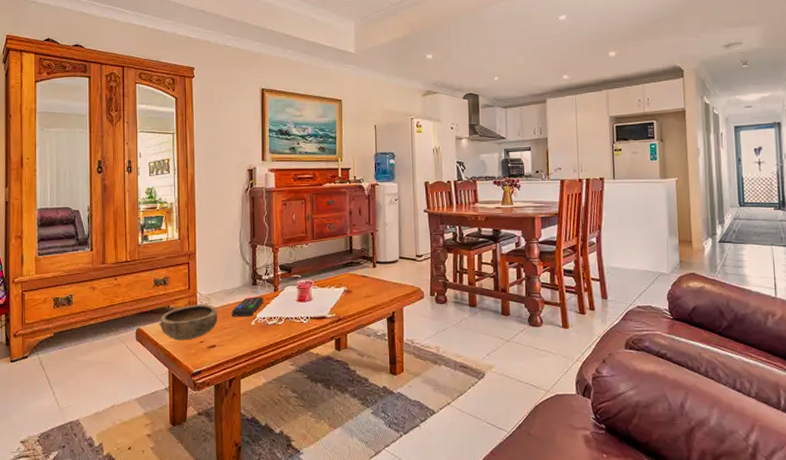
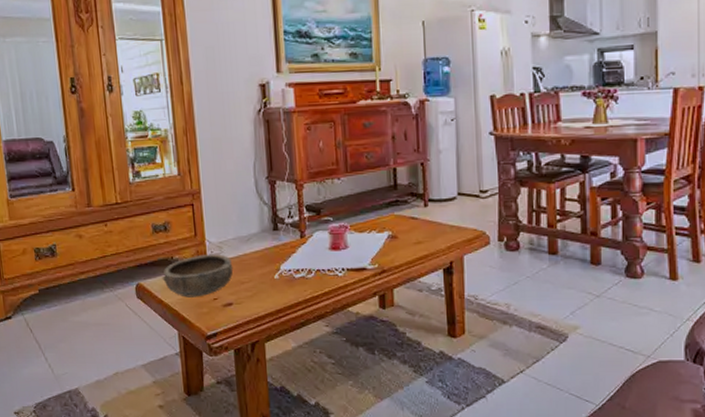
remote control: present [231,296,263,317] -> none [249,244,288,269]

